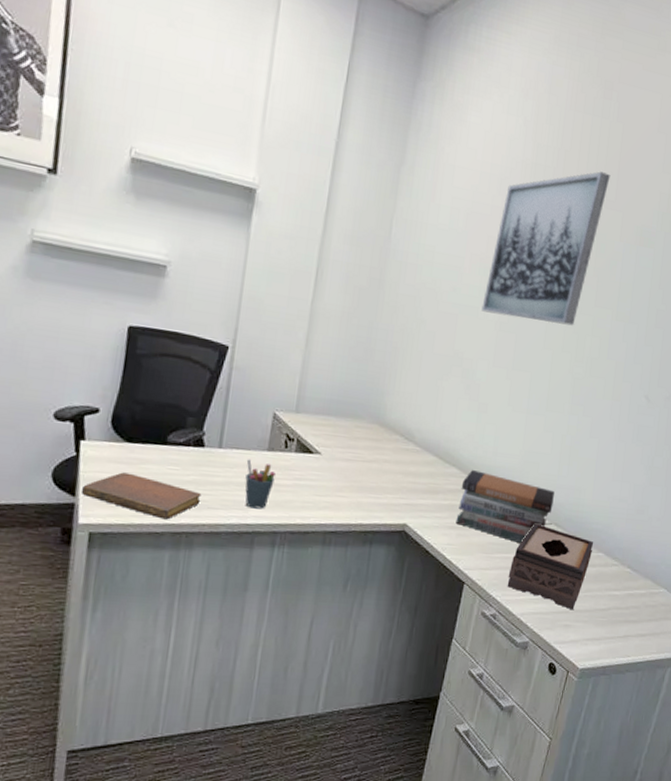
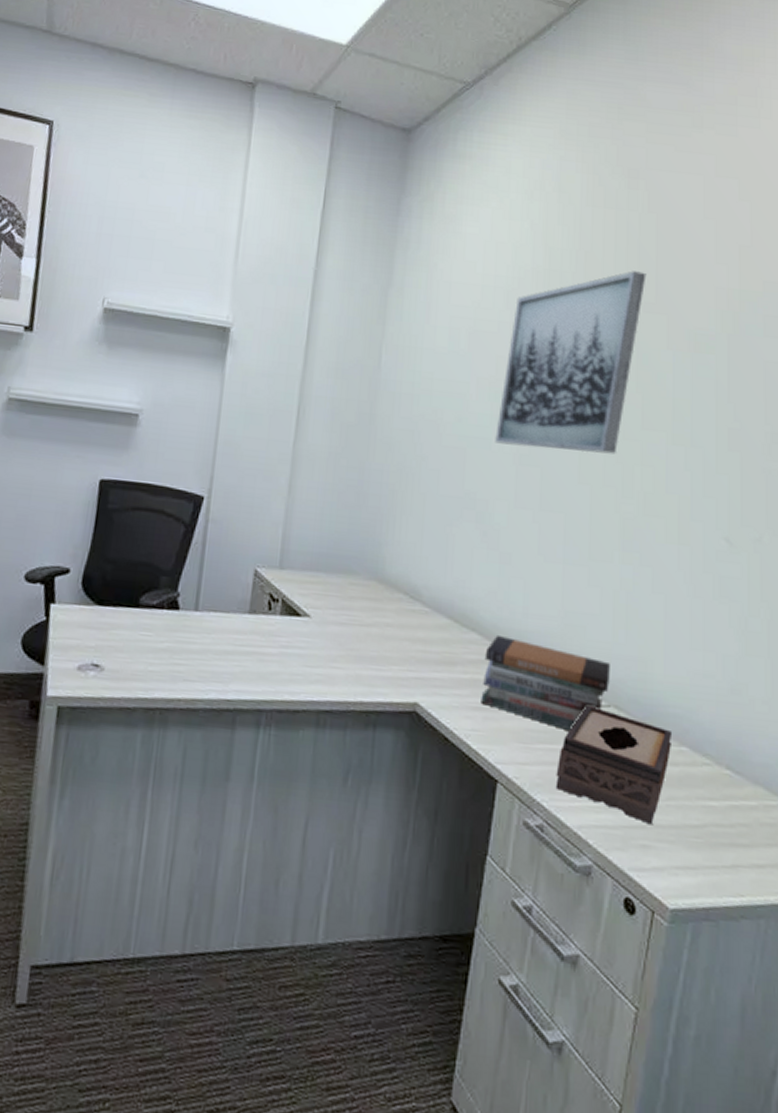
notebook: present [80,472,202,520] -> none [50,638,177,694]
pen holder: present [245,459,275,509] -> none [224,623,258,682]

